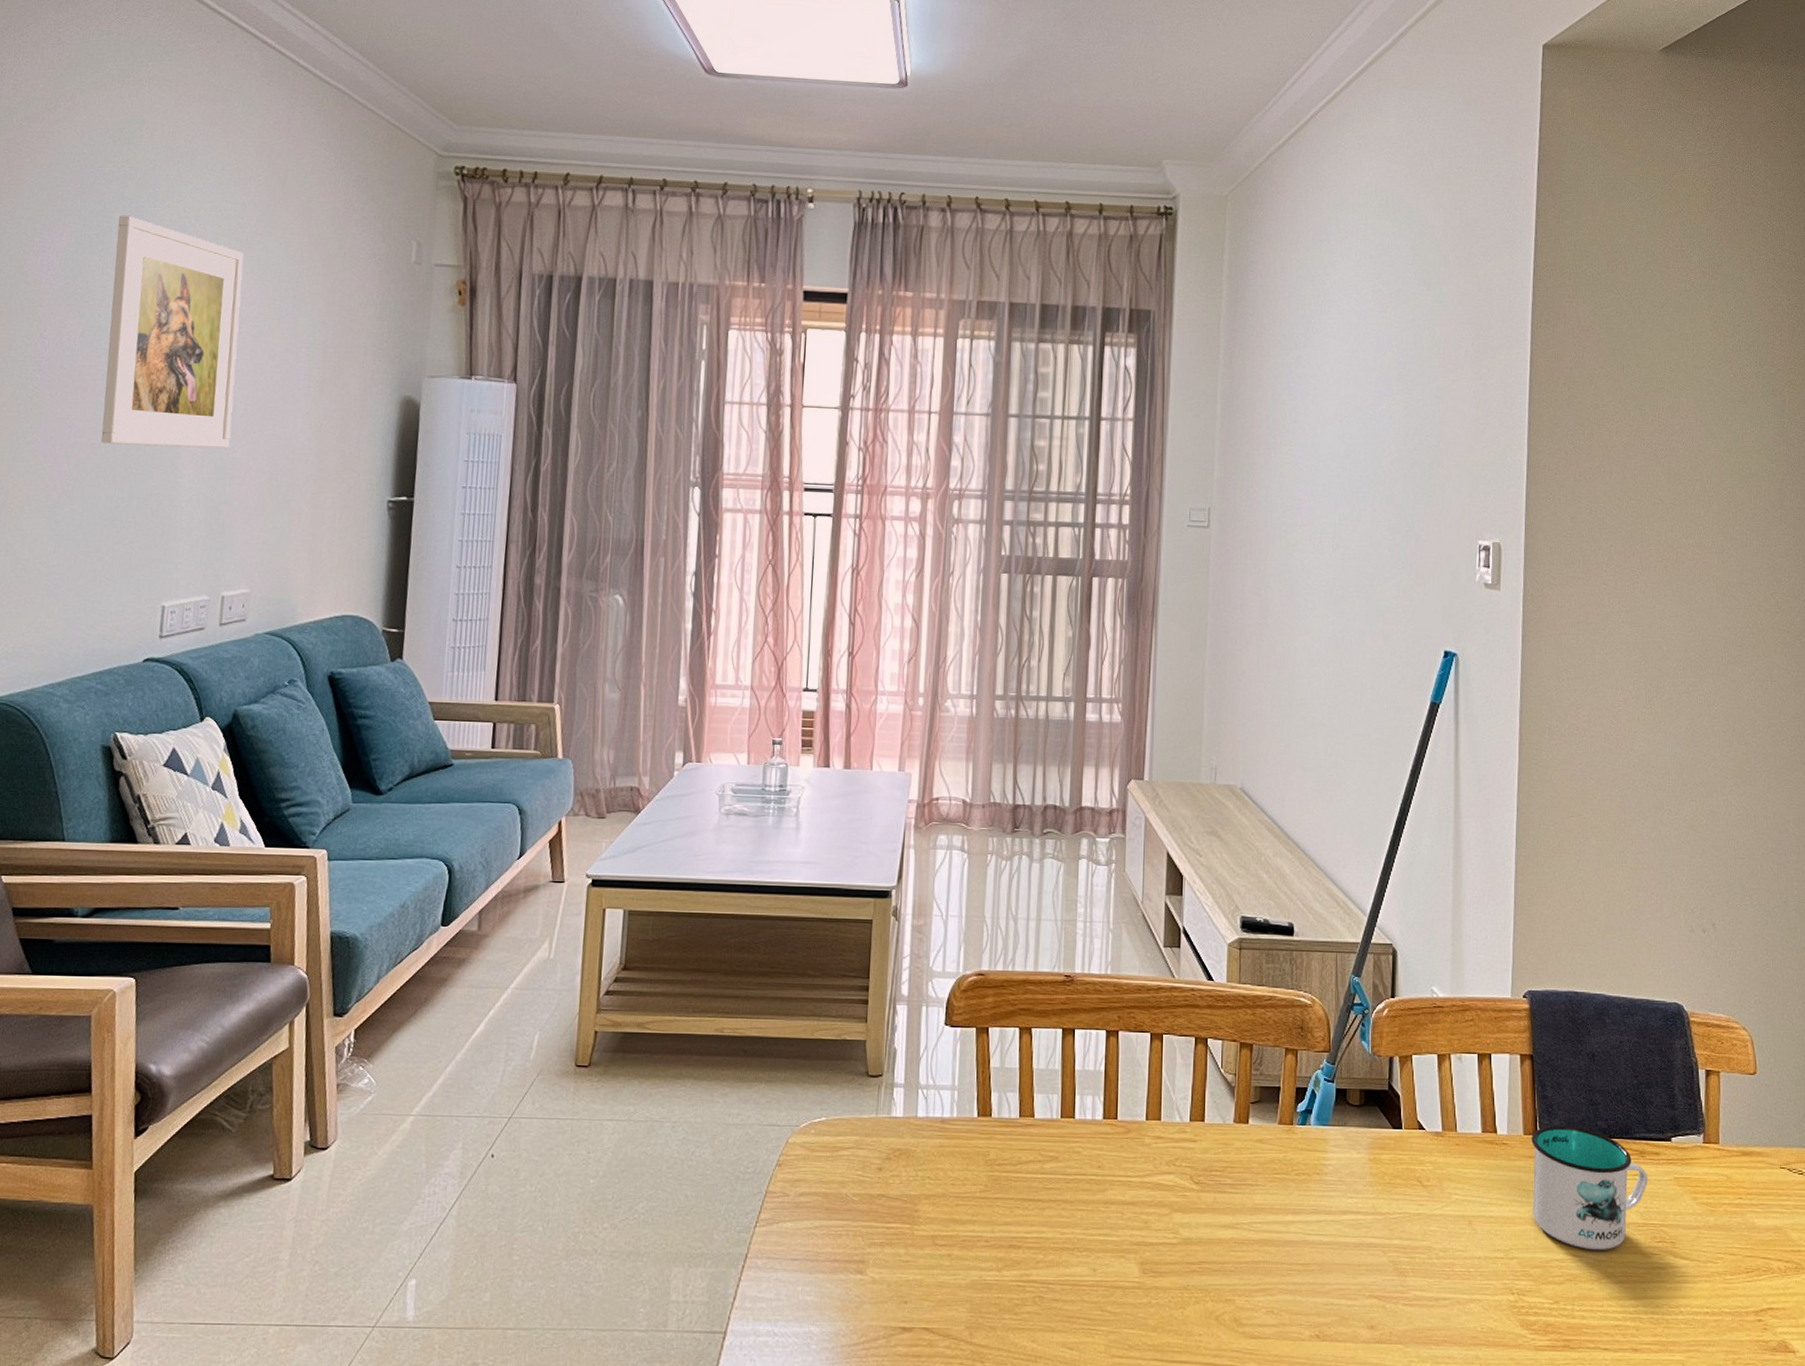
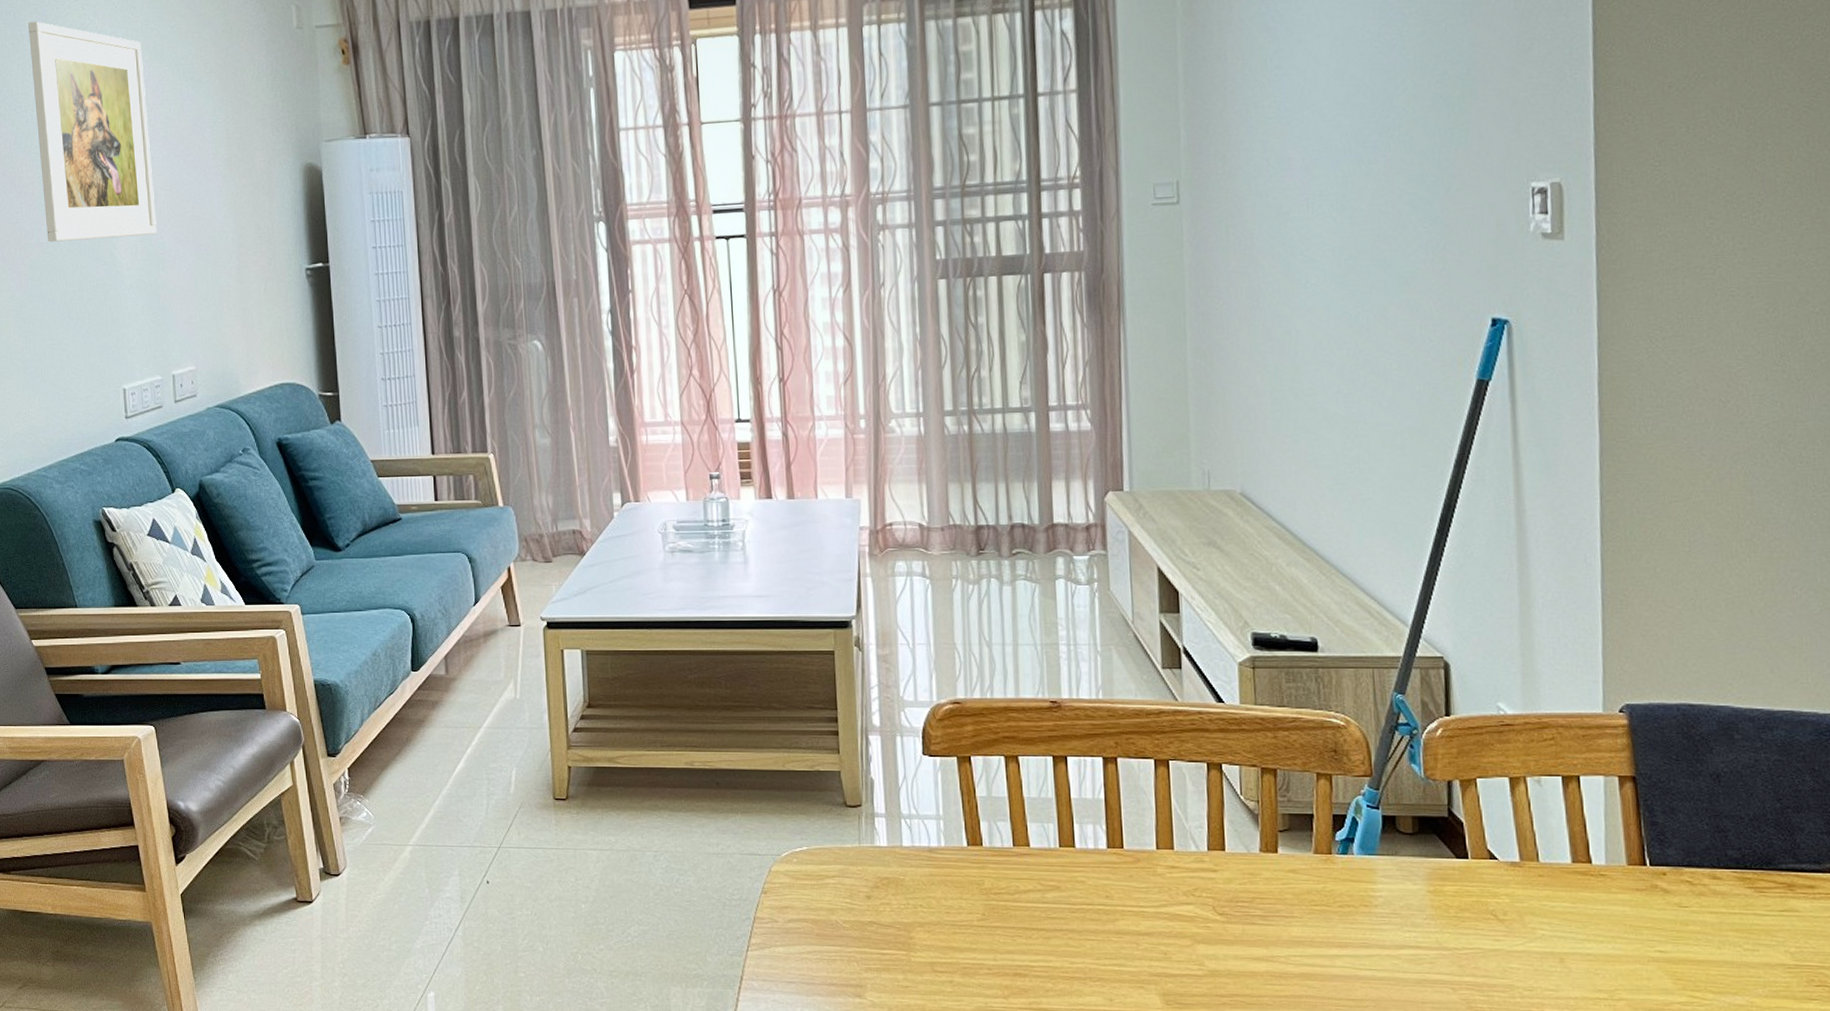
mug: present [1531,1125,1649,1250] -> none [1637,854,1801,993]

